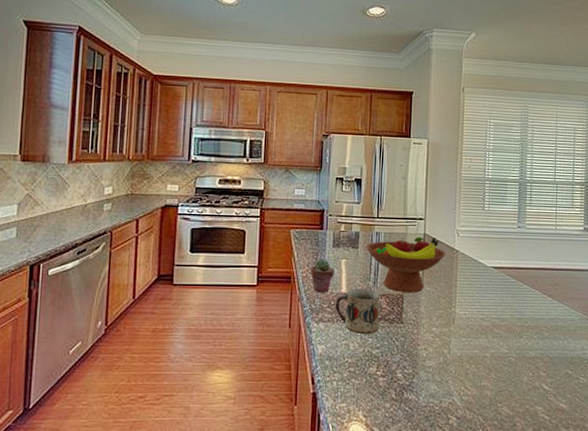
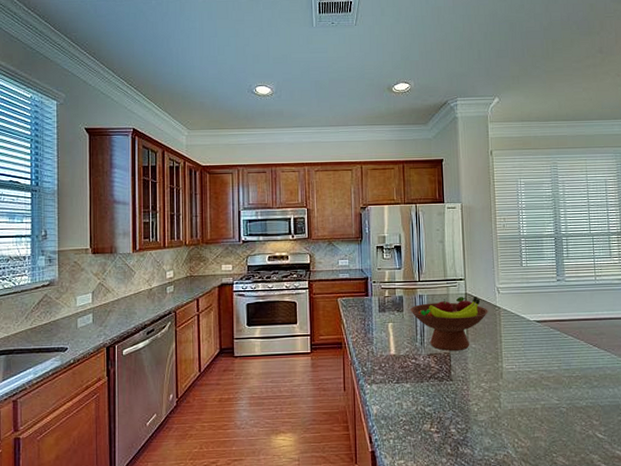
potted succulent: present [310,259,335,293] -> none [360,324,383,356]
mug: present [335,288,380,334] -> none [386,349,430,393]

